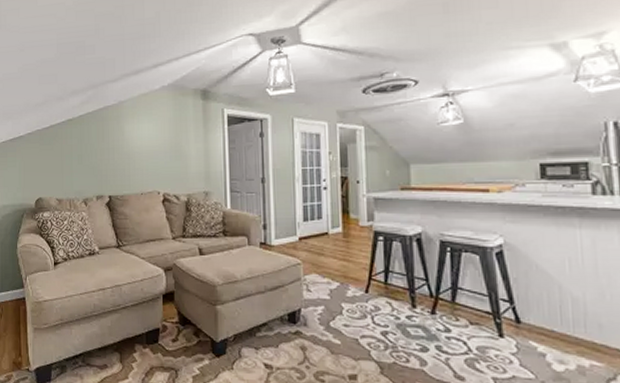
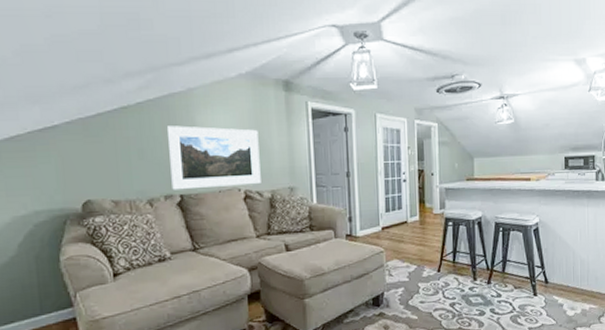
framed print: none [101,134,178,192] -> present [166,125,261,190]

